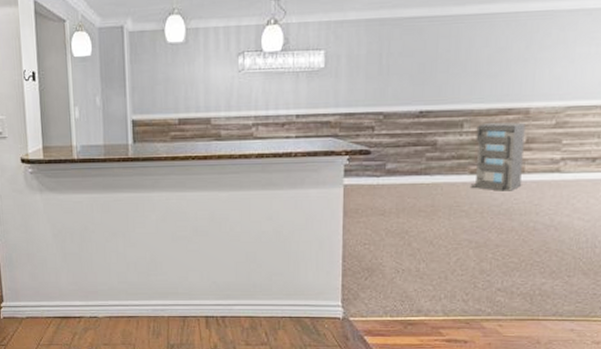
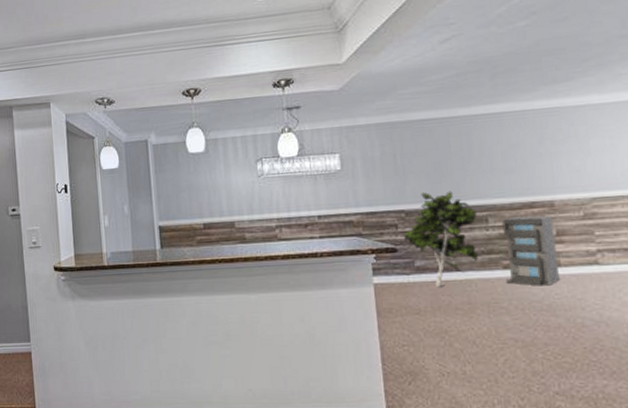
indoor plant: none [378,94,453,191] -> present [403,191,479,288]

